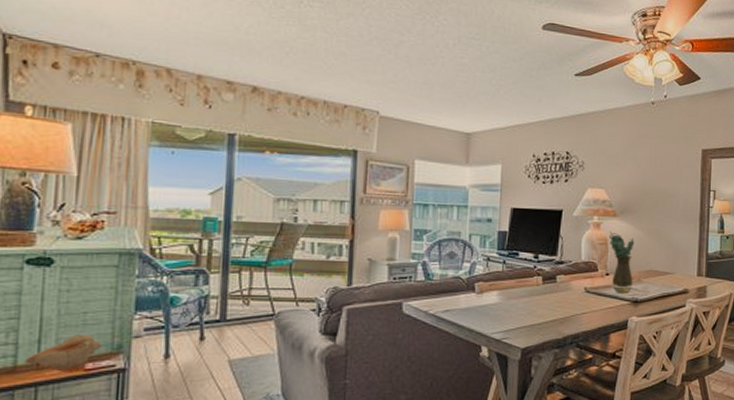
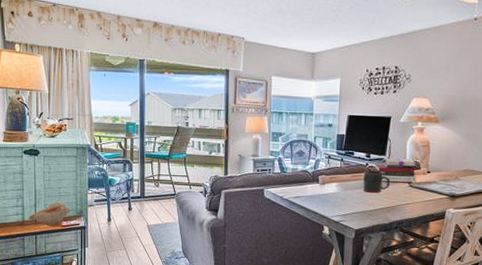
mug: none [530,274,563,303] -> present [363,170,391,194]
books: none [544,259,594,288] -> present [374,158,417,183]
vase: present [609,232,635,295] -> none [431,136,454,190]

